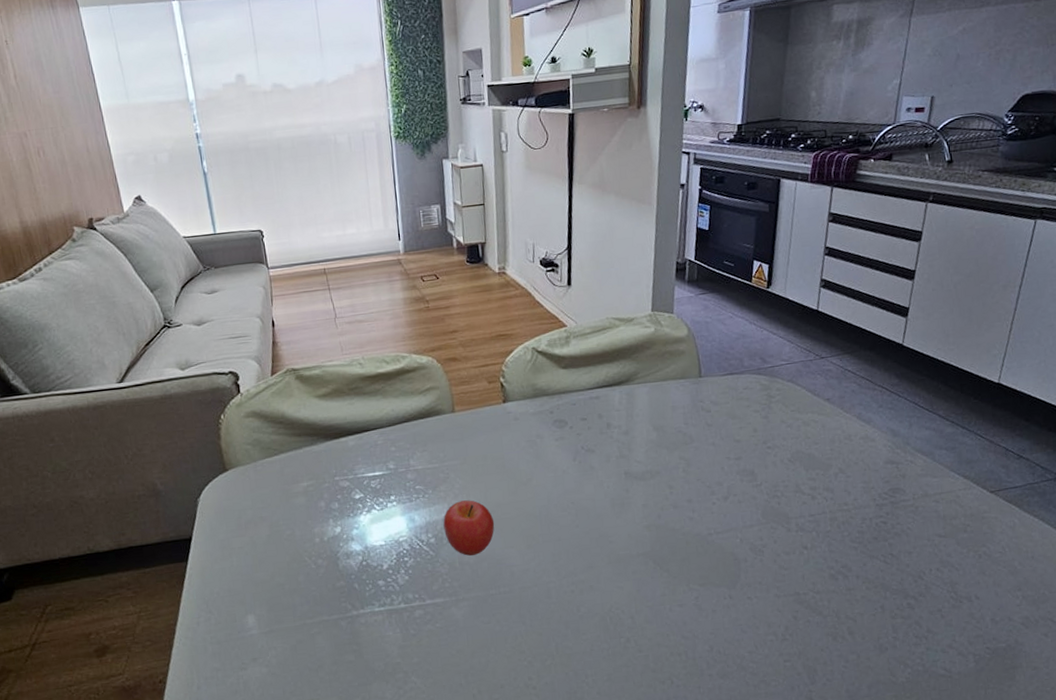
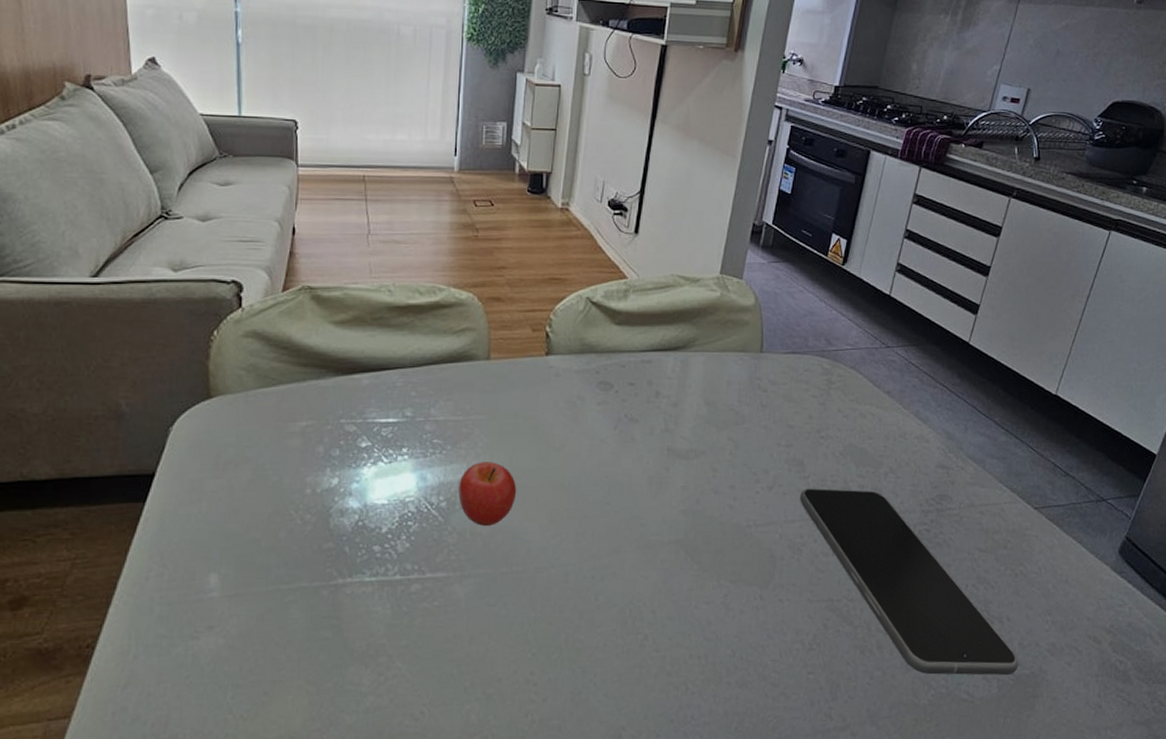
mobile phone: none [755,491,993,654] -> present [800,488,1018,675]

